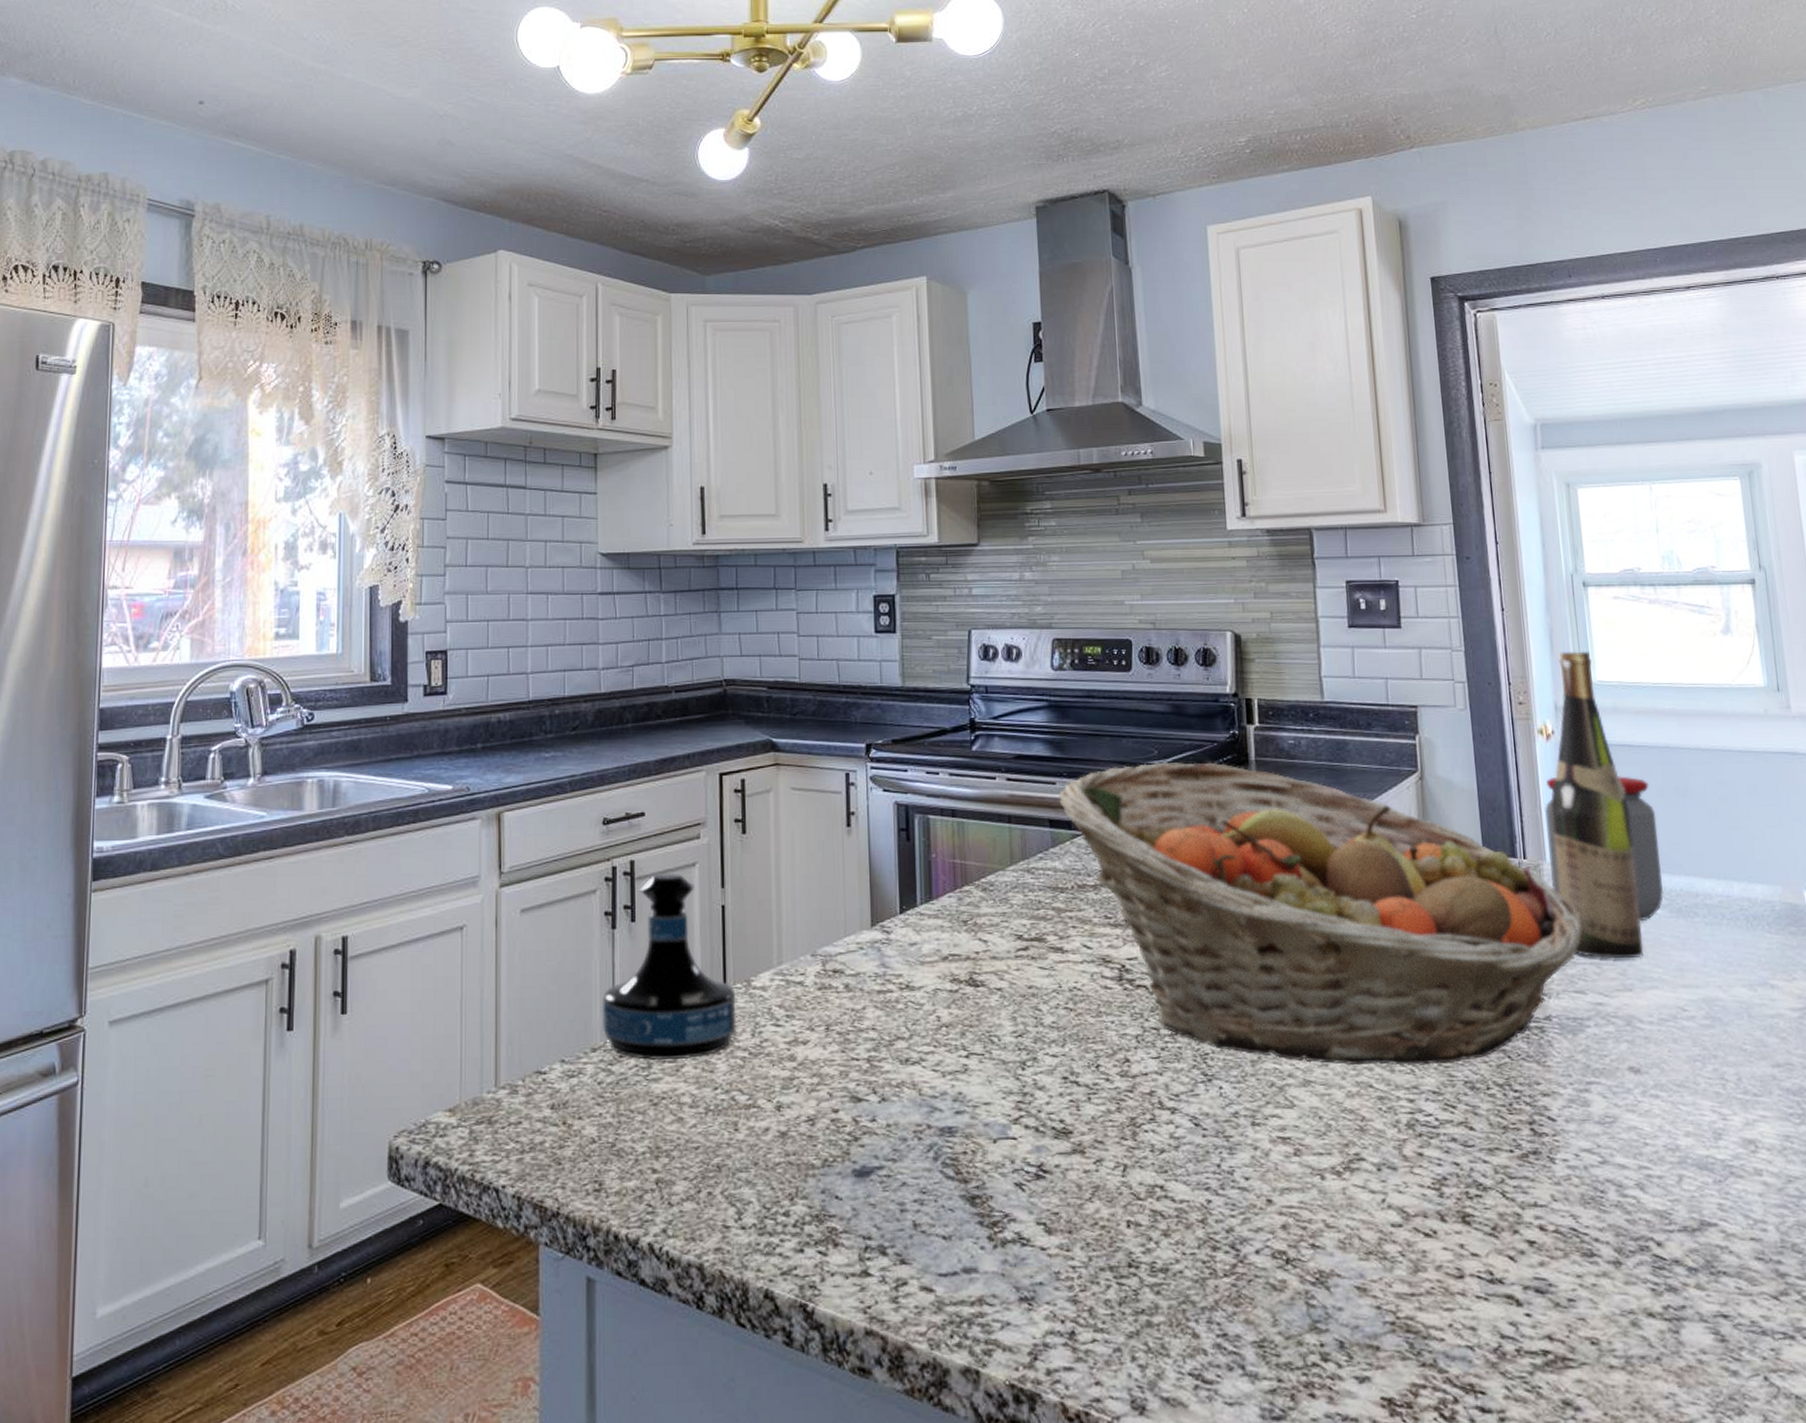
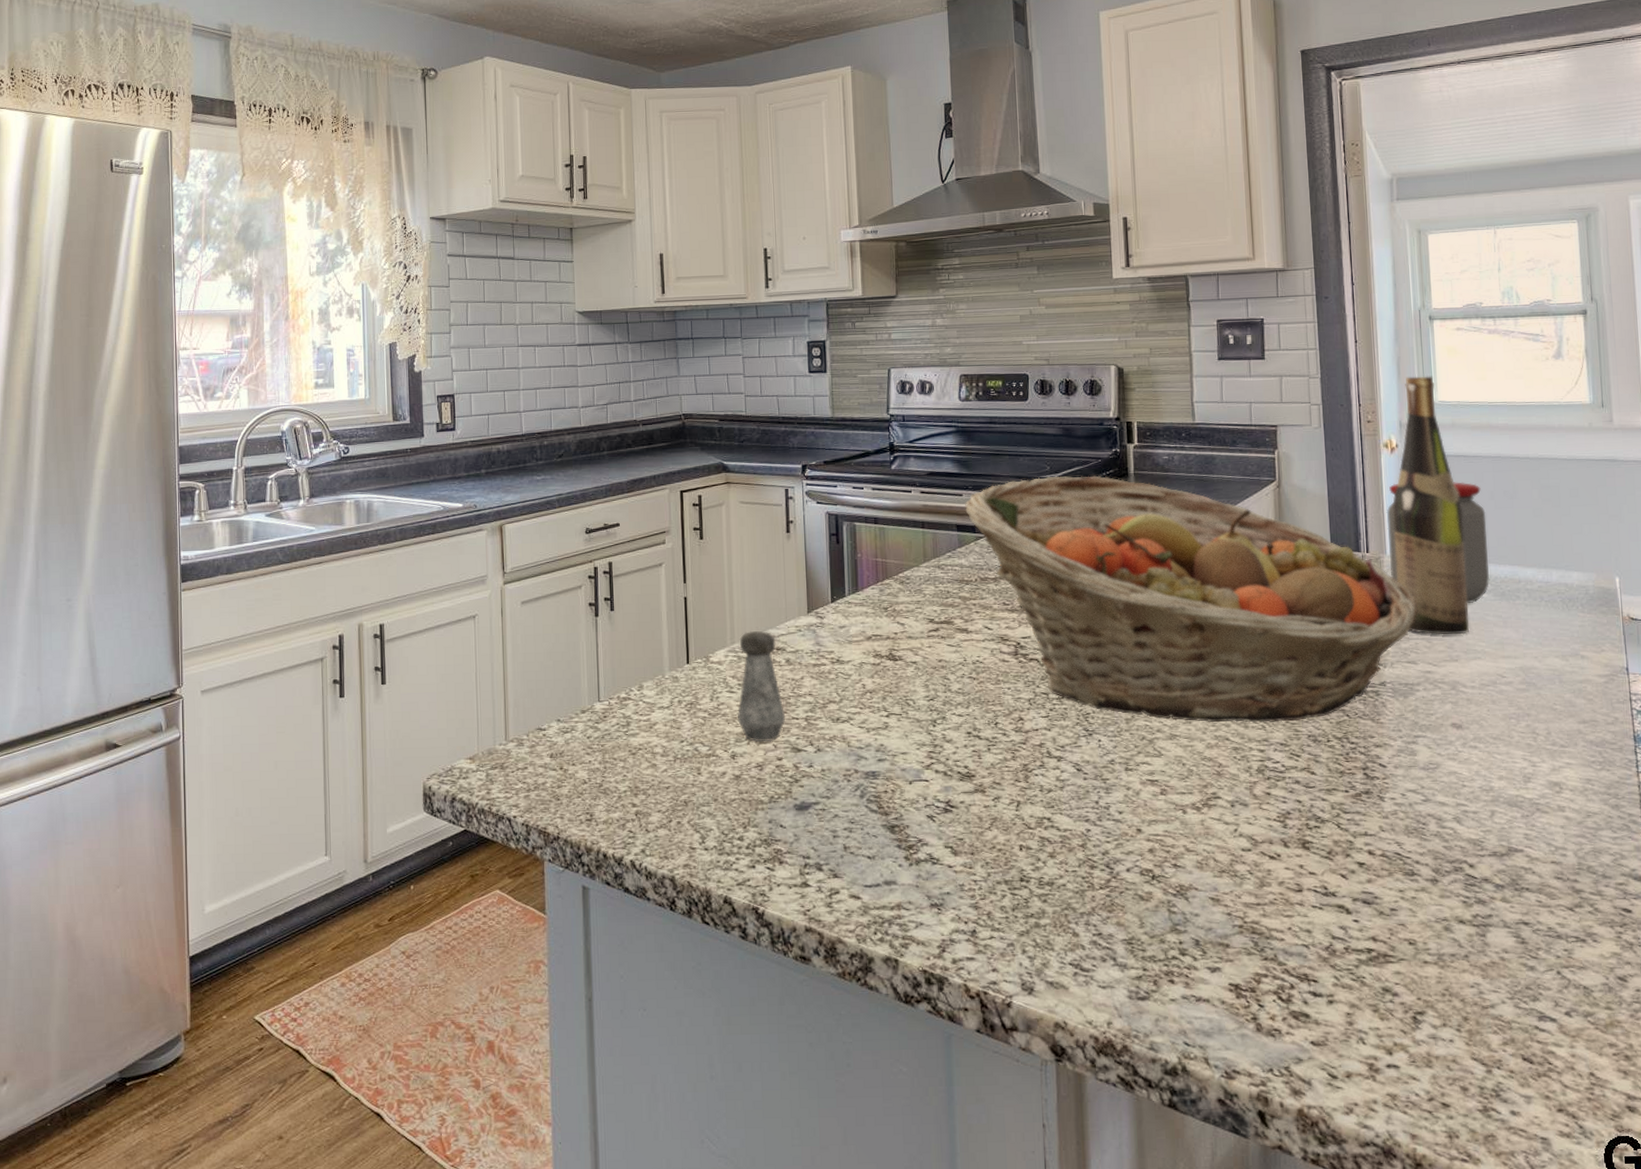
tequila bottle: present [601,873,737,1060] -> none [588,571,698,719]
salt shaker: none [784,949,844,1090] -> present [737,631,786,742]

